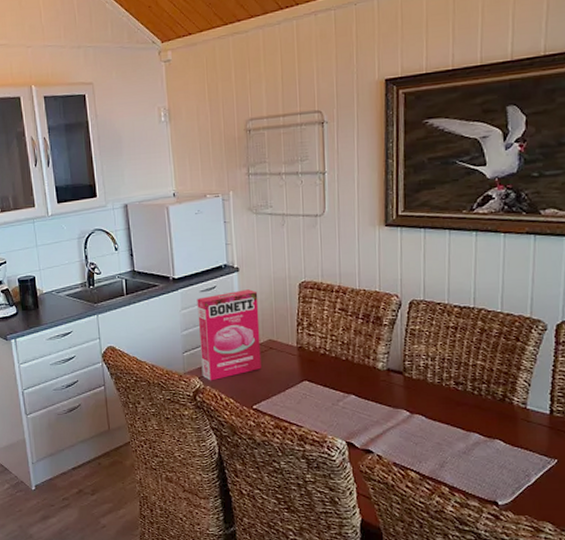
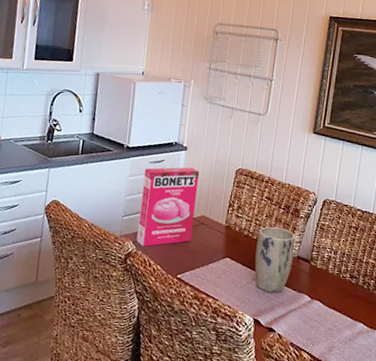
plant pot: none [336,340,383,412] -> present [254,227,296,293]

